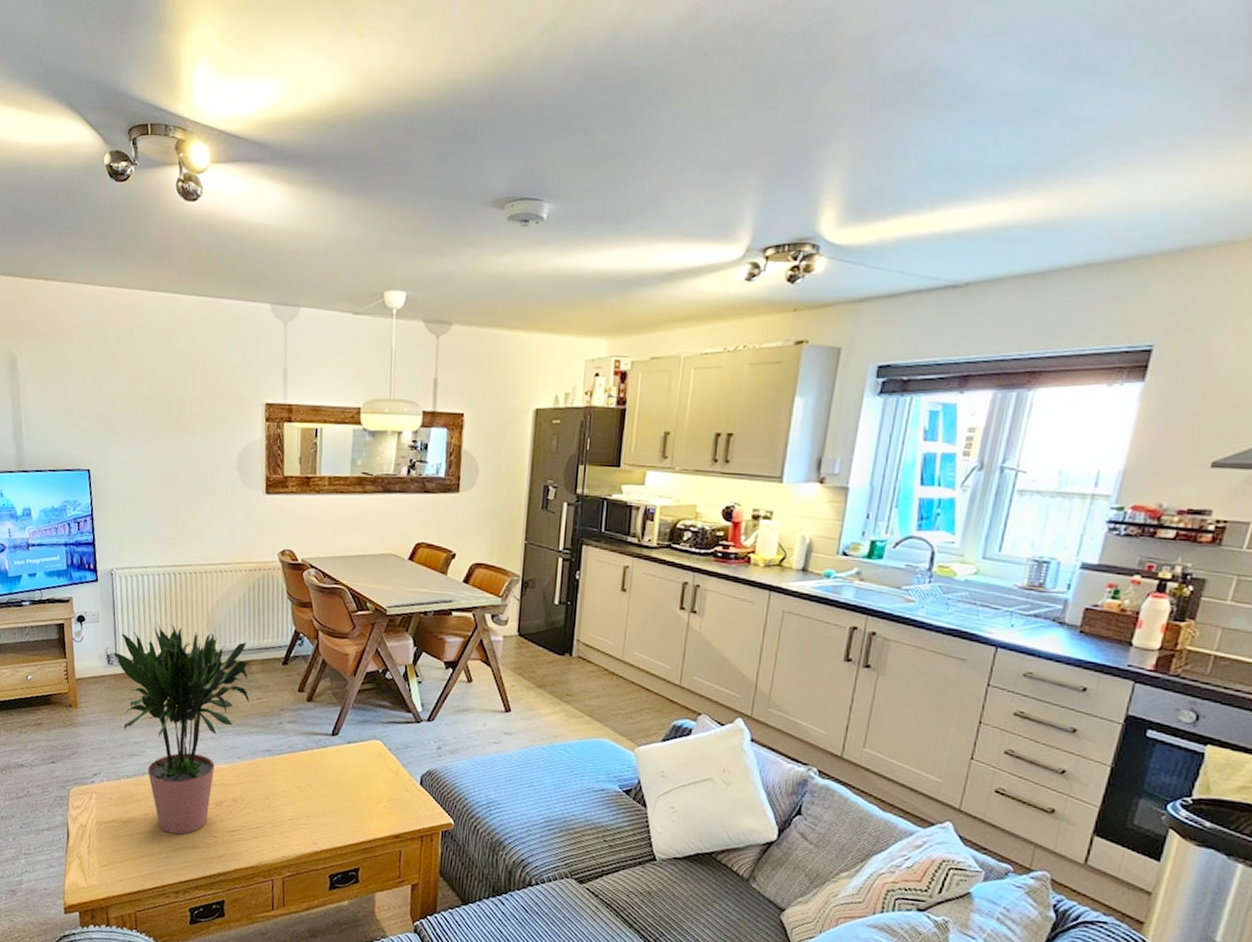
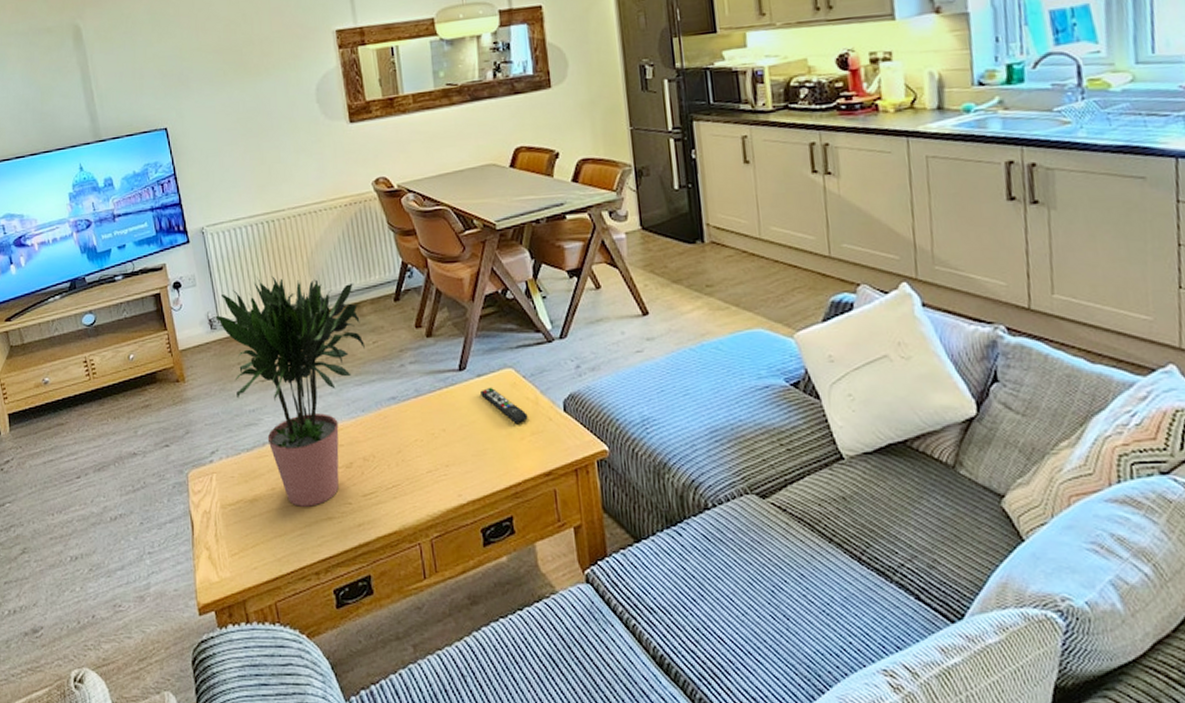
remote control: none [348,754,387,790] -> present [480,387,528,425]

